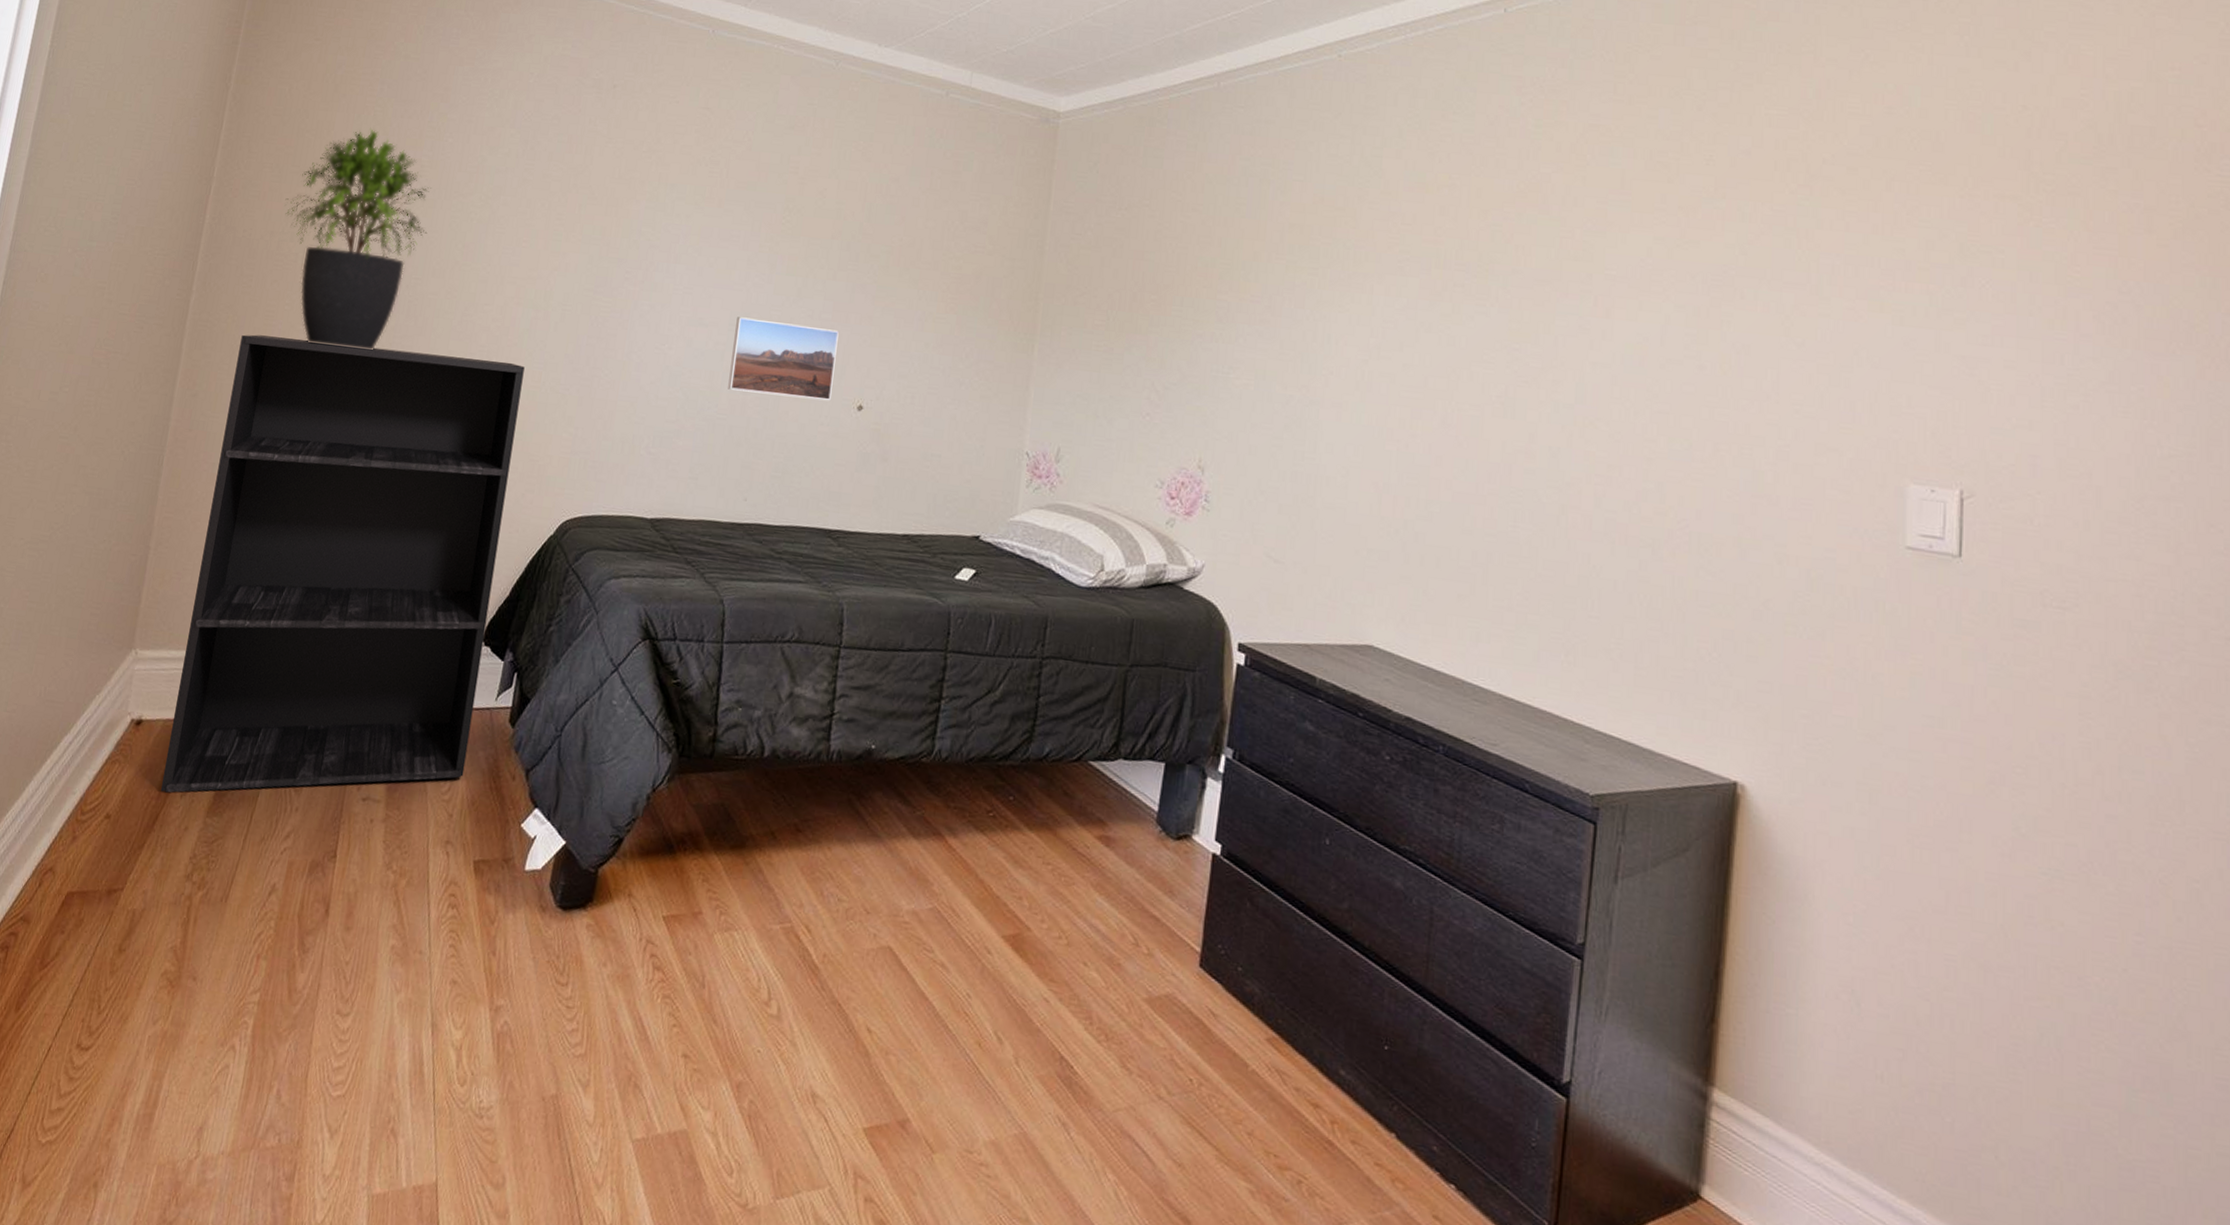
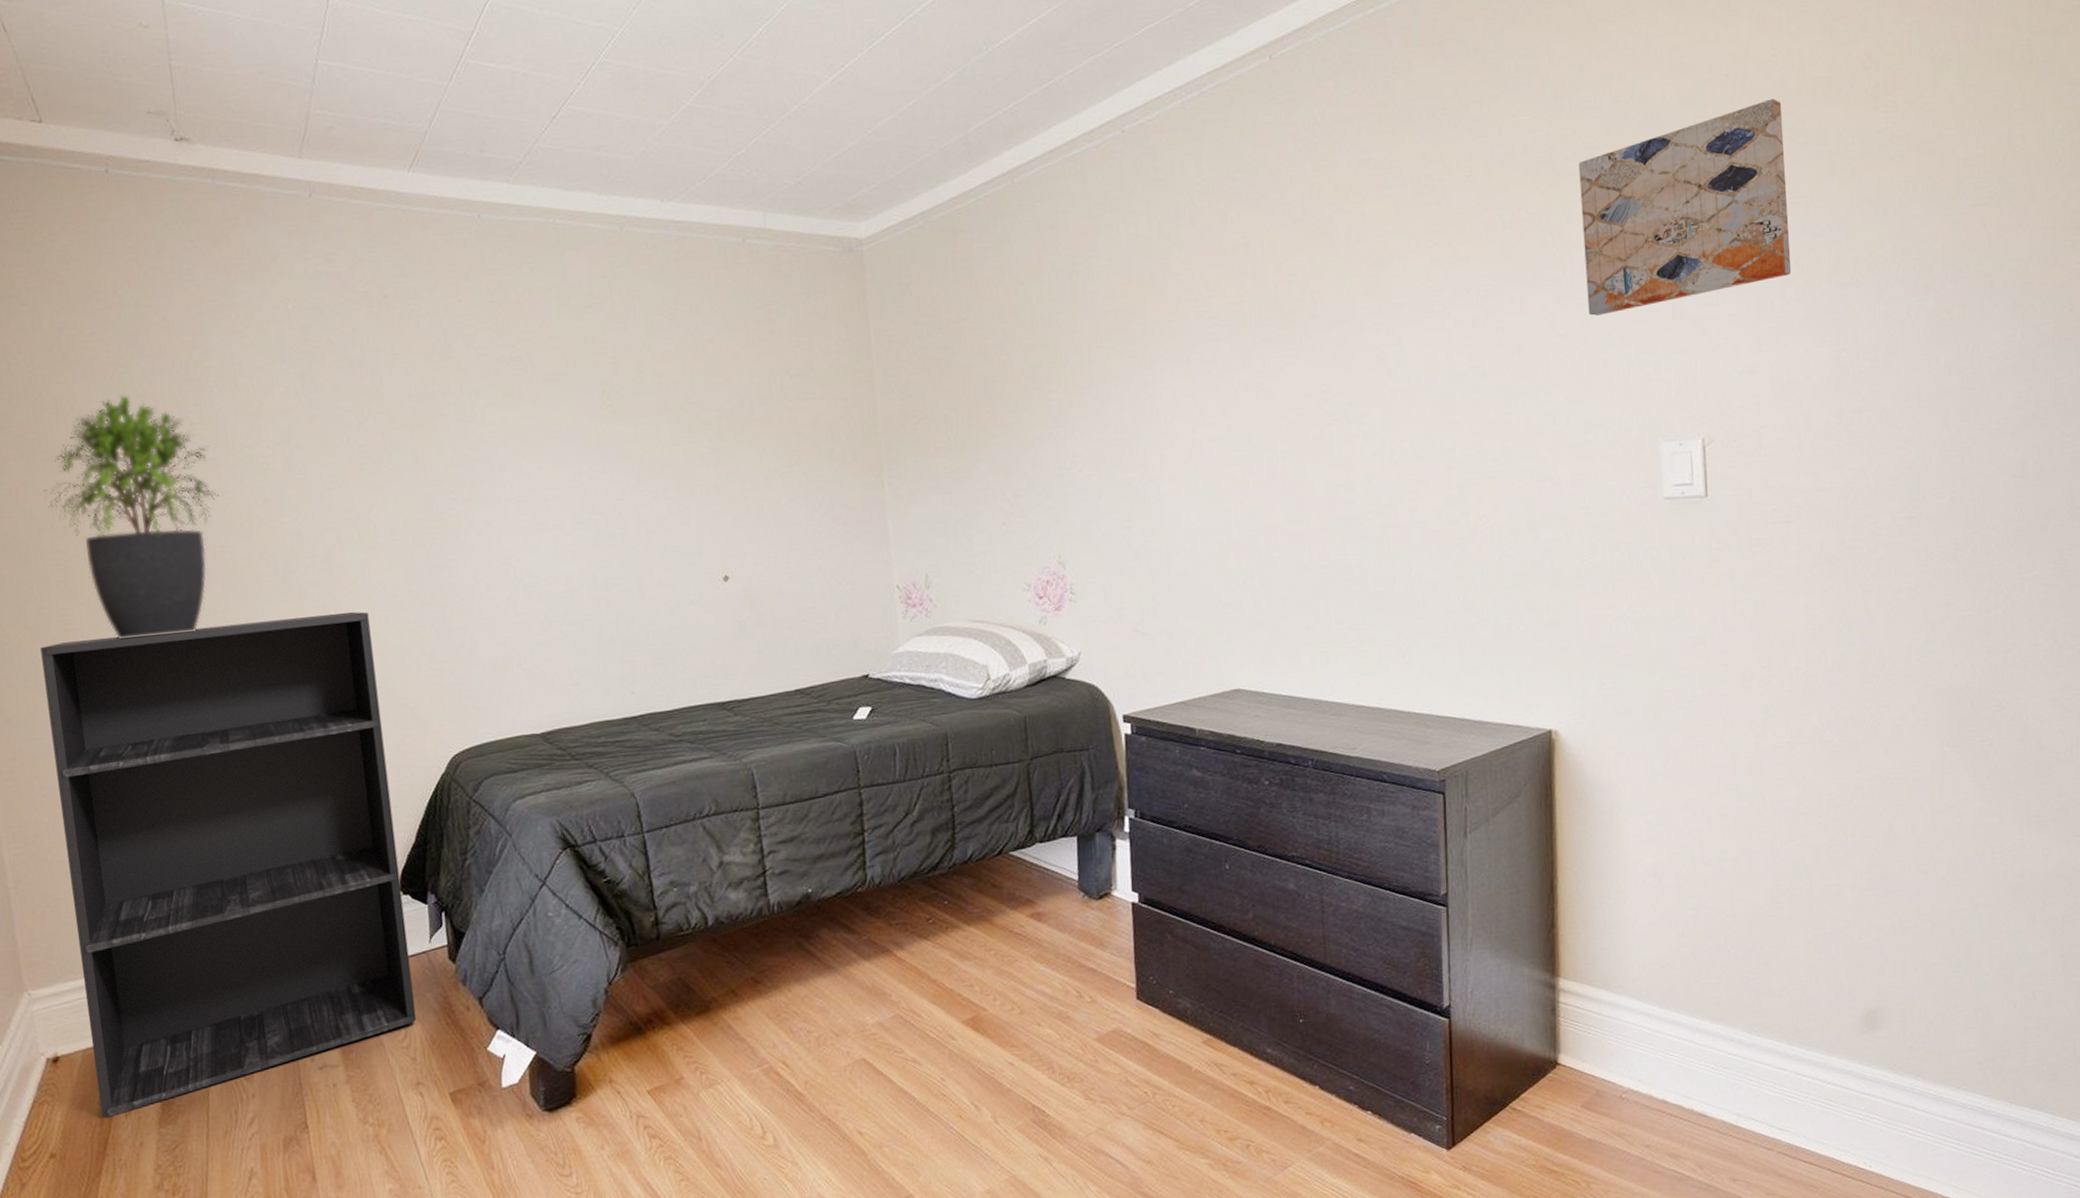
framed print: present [728,317,839,401] -> none [580,506,695,589]
wall art: none [1833,139,2090,332] -> present [1578,99,1792,316]

